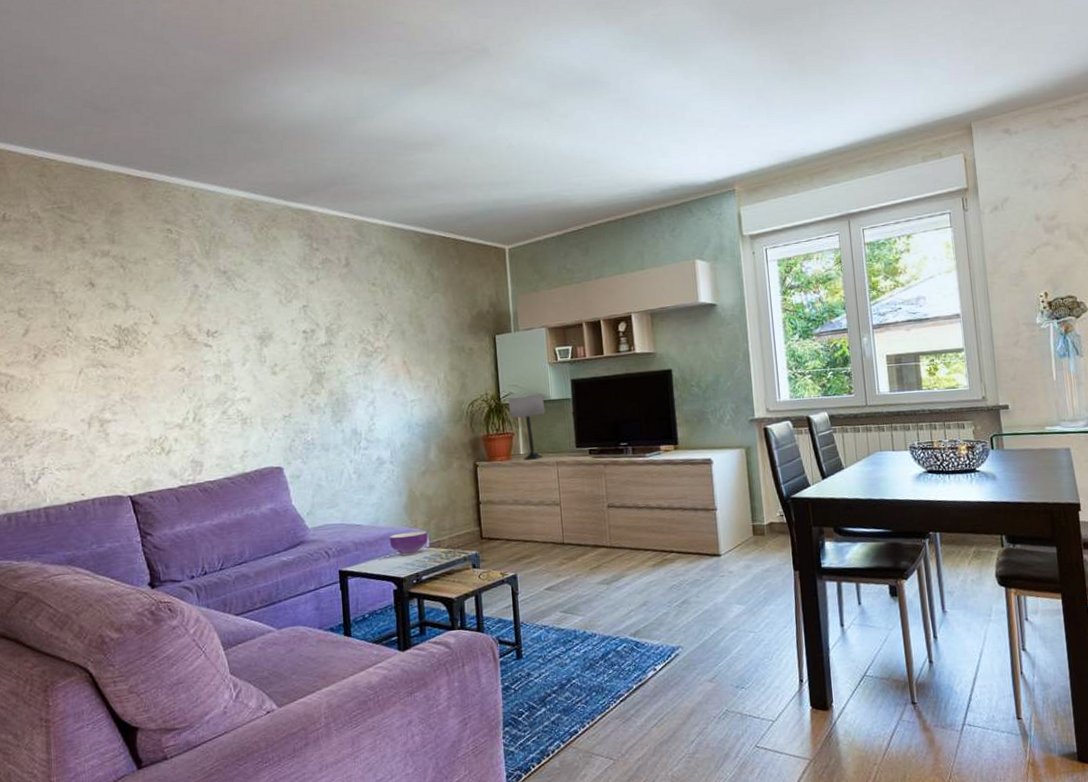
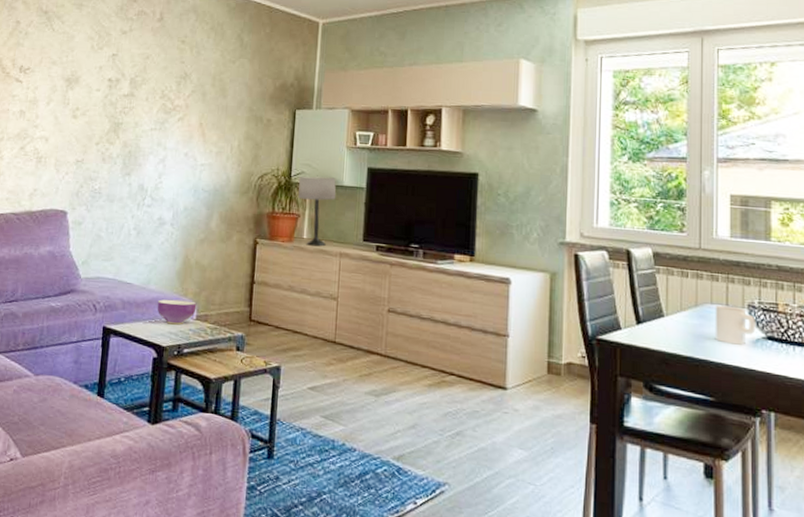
cup: none [884,450,918,483] -> present [715,305,756,345]

